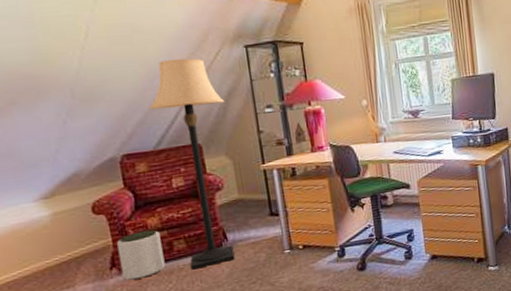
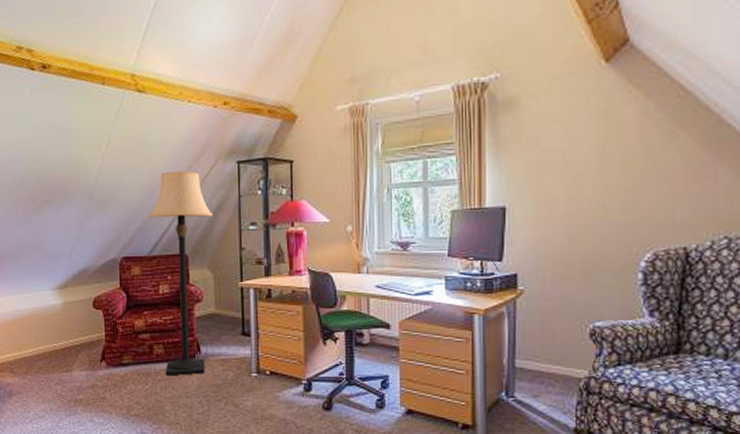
plant pot: present [117,230,166,280] -> none [108,331,145,375]

